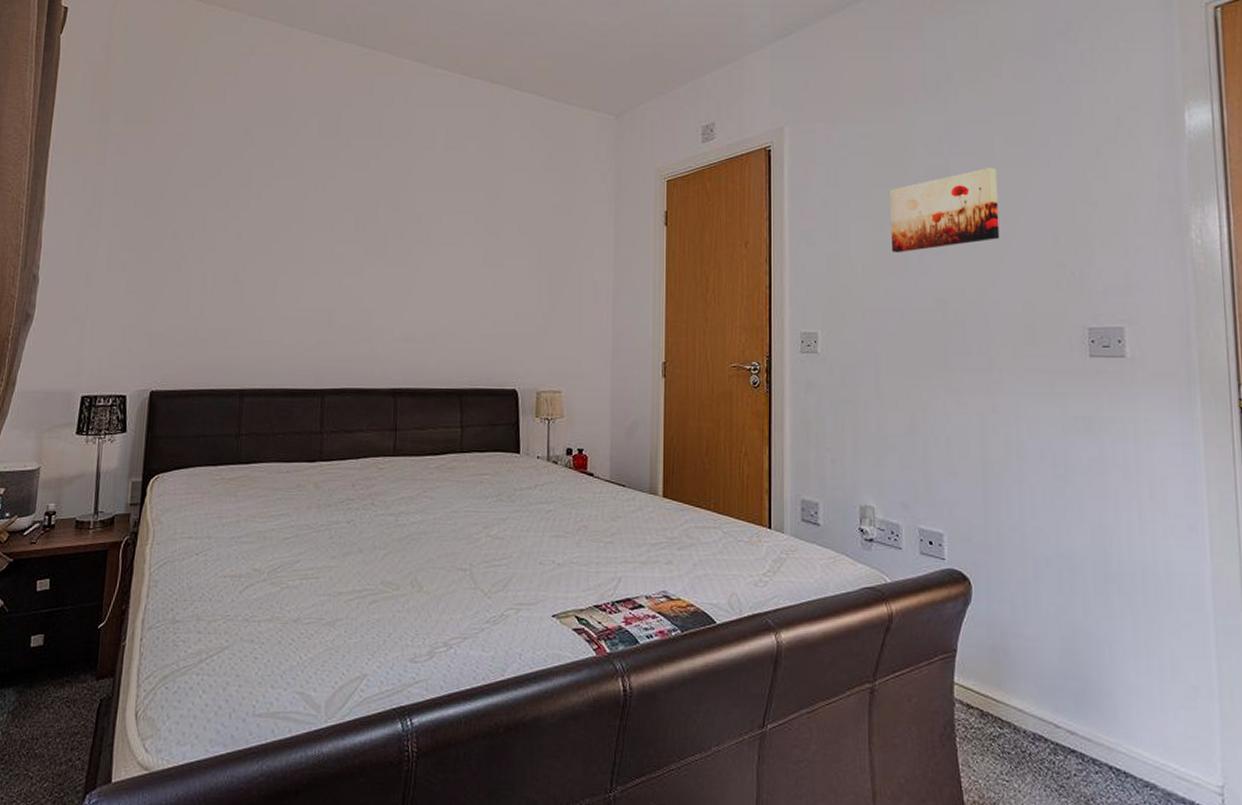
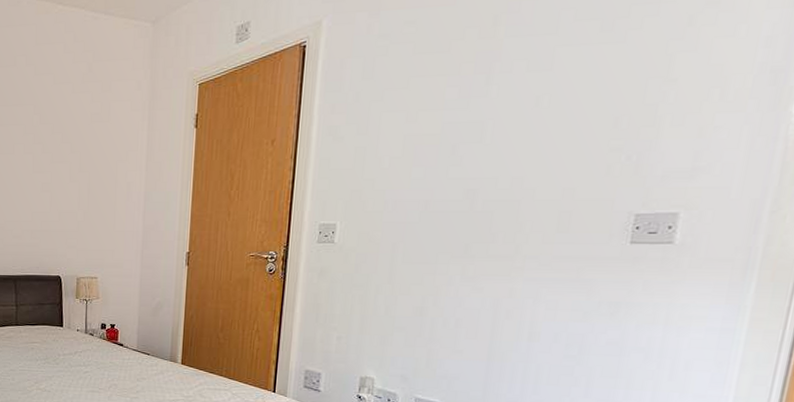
wall art: present [890,168,1000,254] -> none [423,47,558,145]

